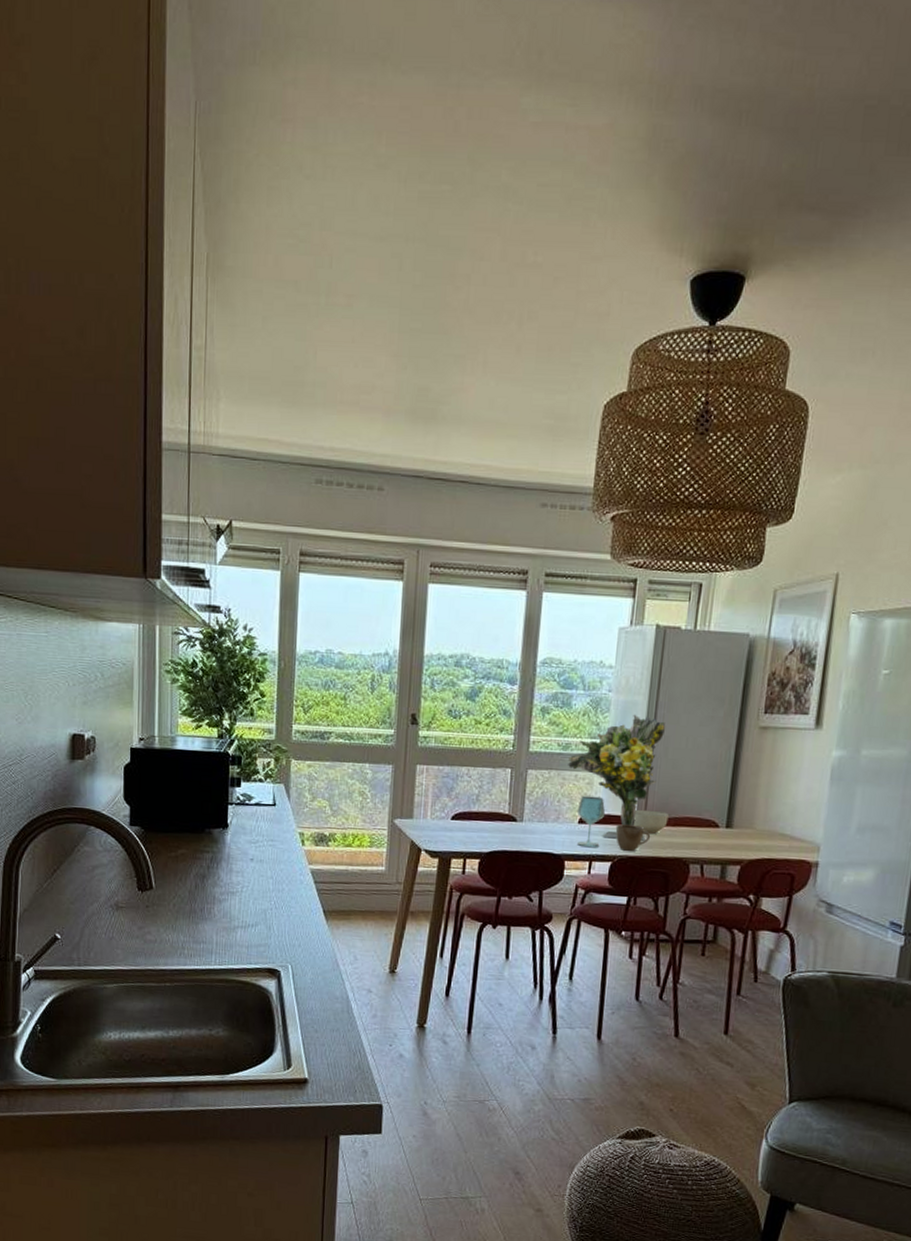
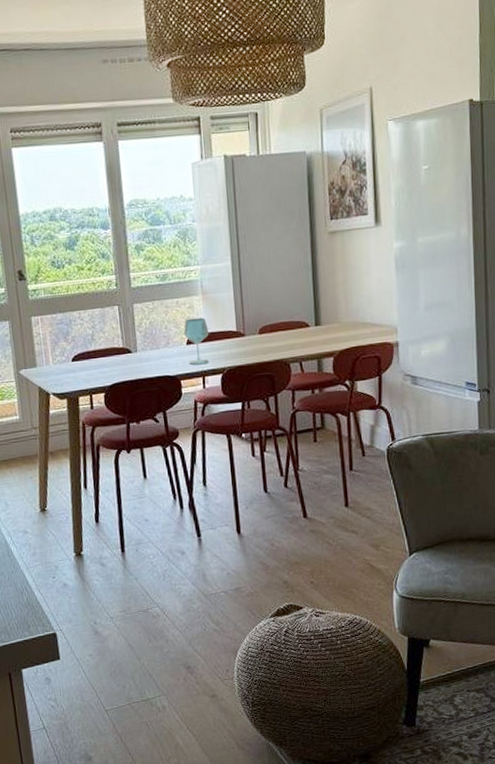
bouquet: present [568,714,666,841] -> none [168,238,249,353]
cup: present [615,824,651,851] -> none [220,337,252,362]
bowl: present [632,809,669,834] -> none [234,321,265,343]

